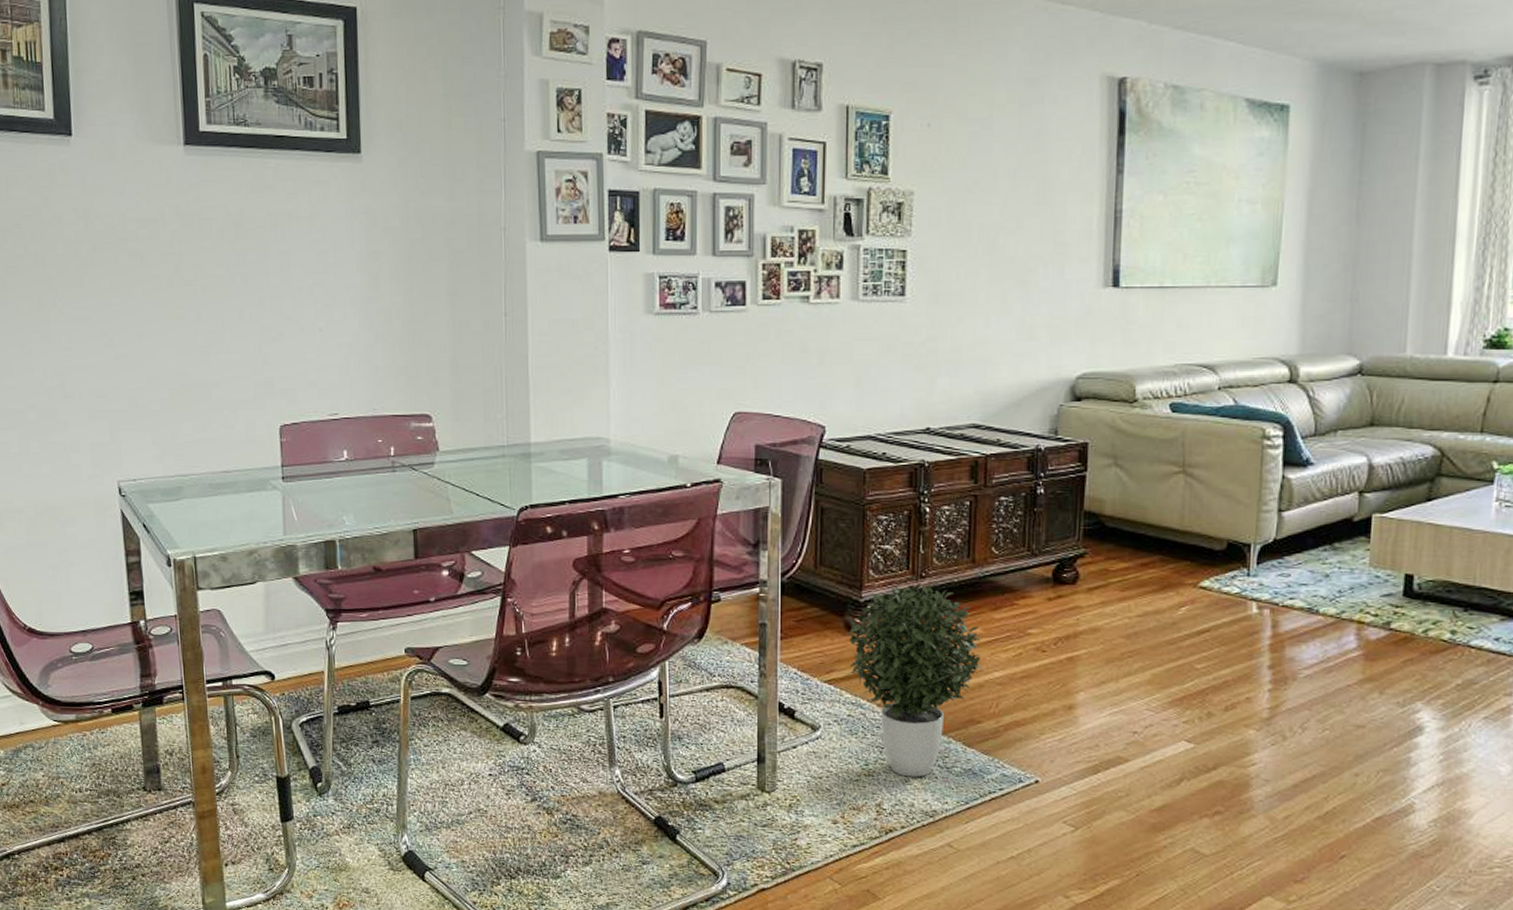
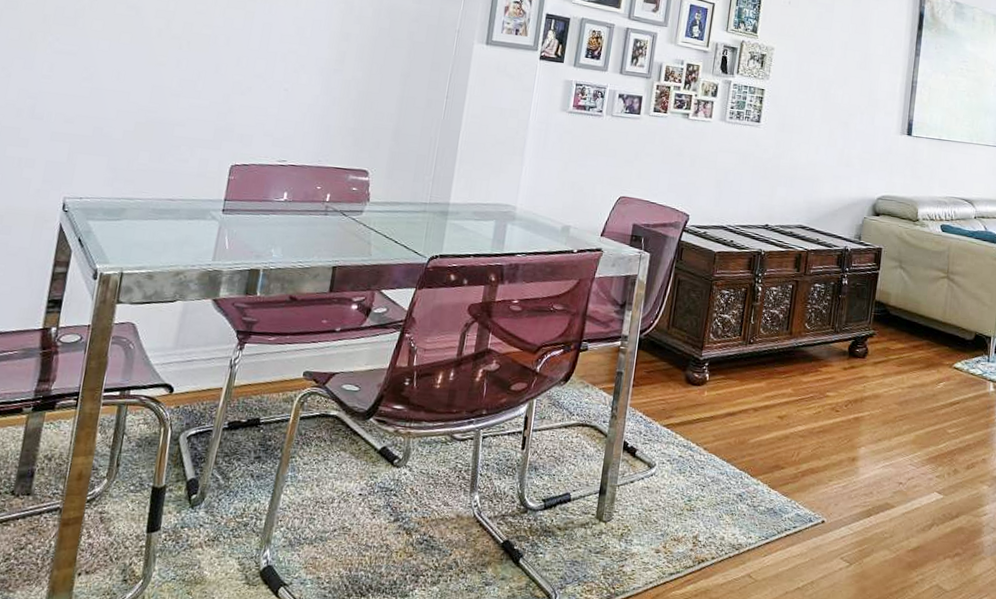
potted plant: present [847,583,985,777] -> none [683,348,792,514]

